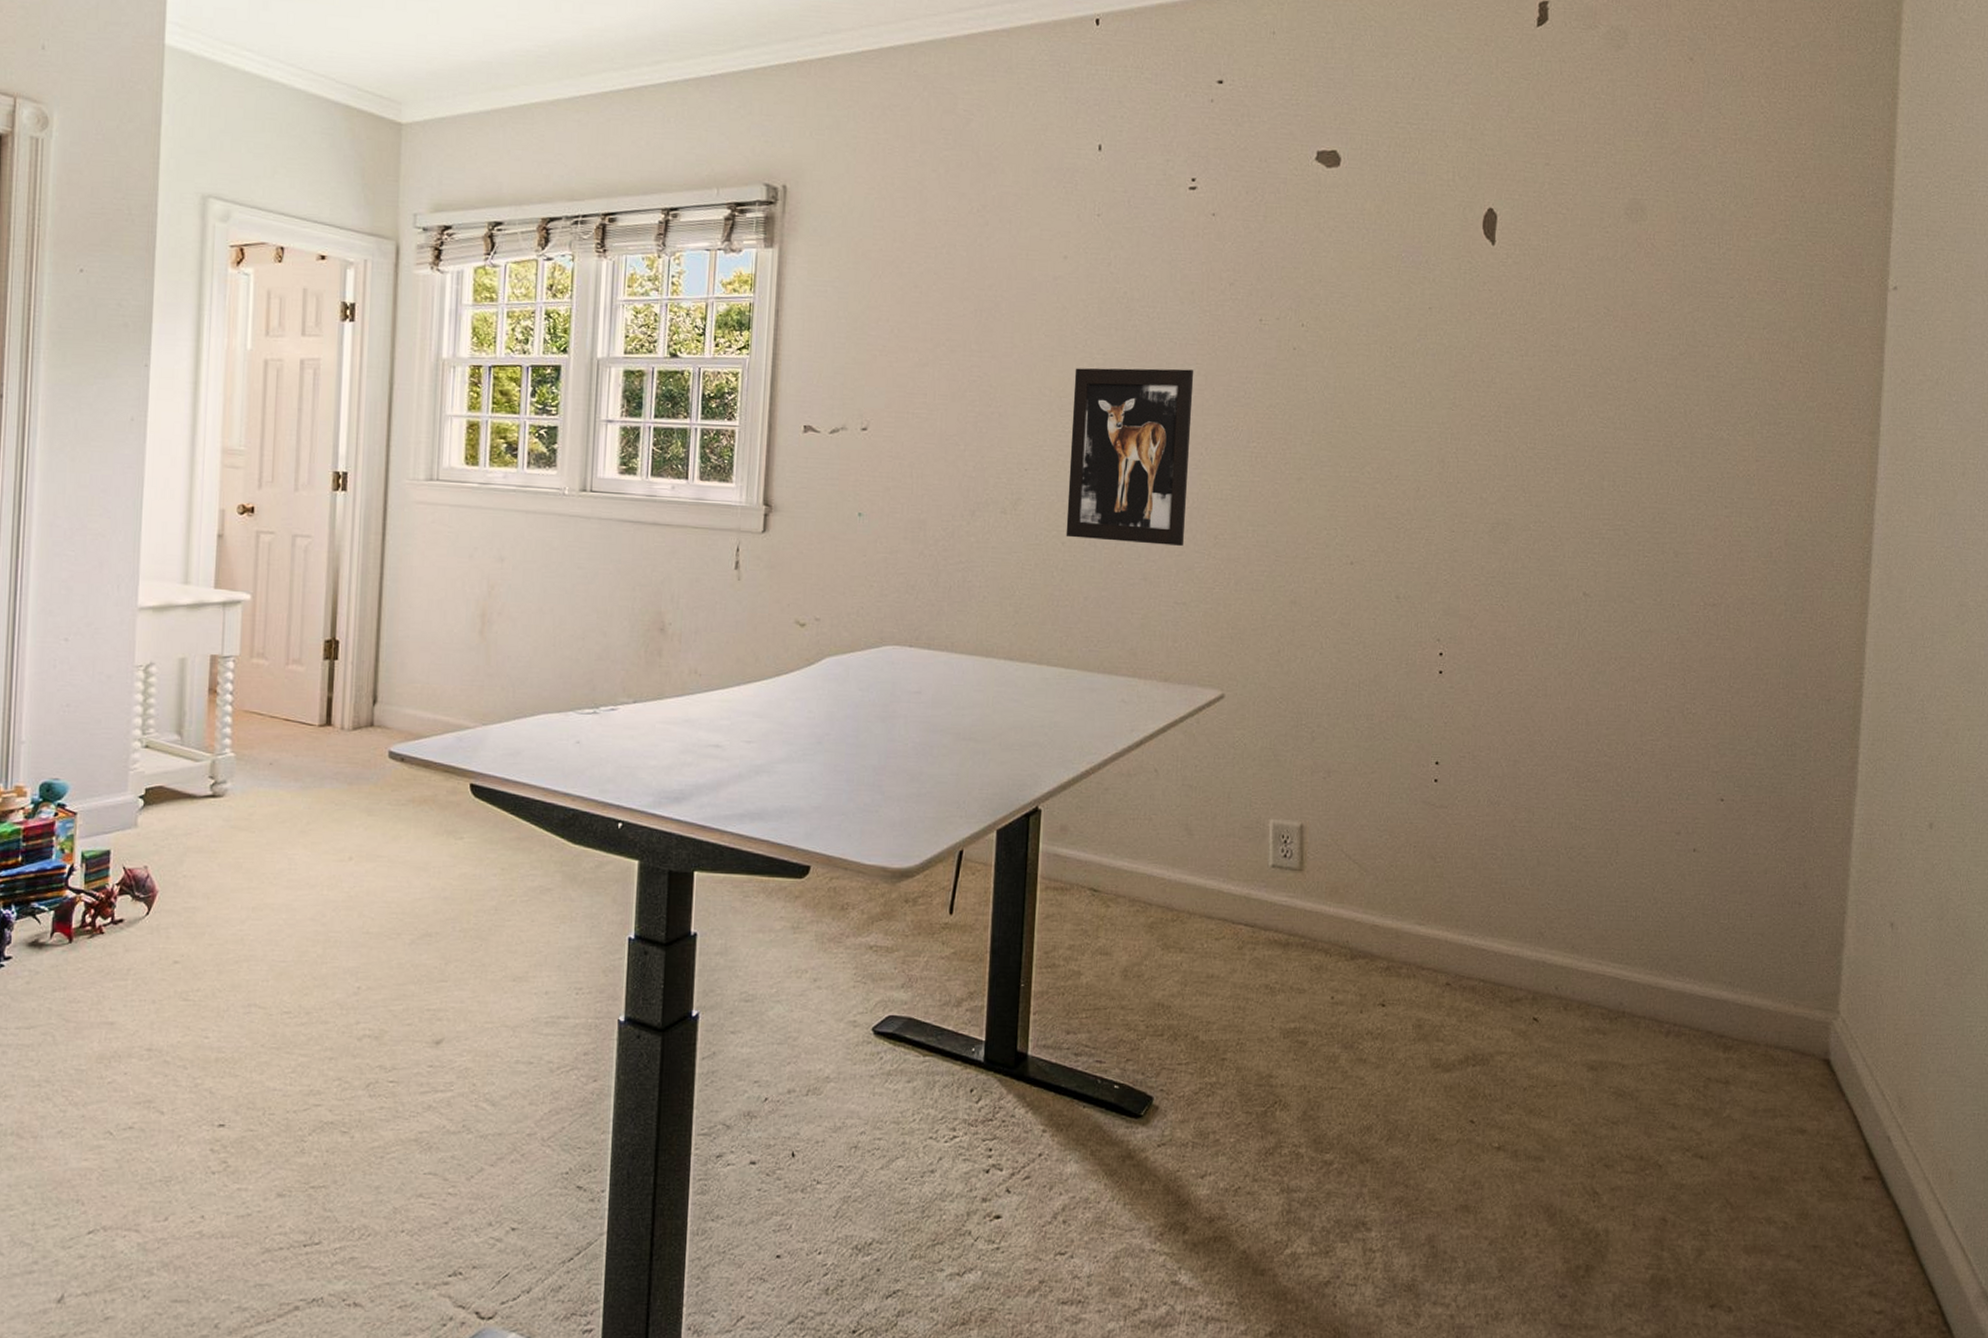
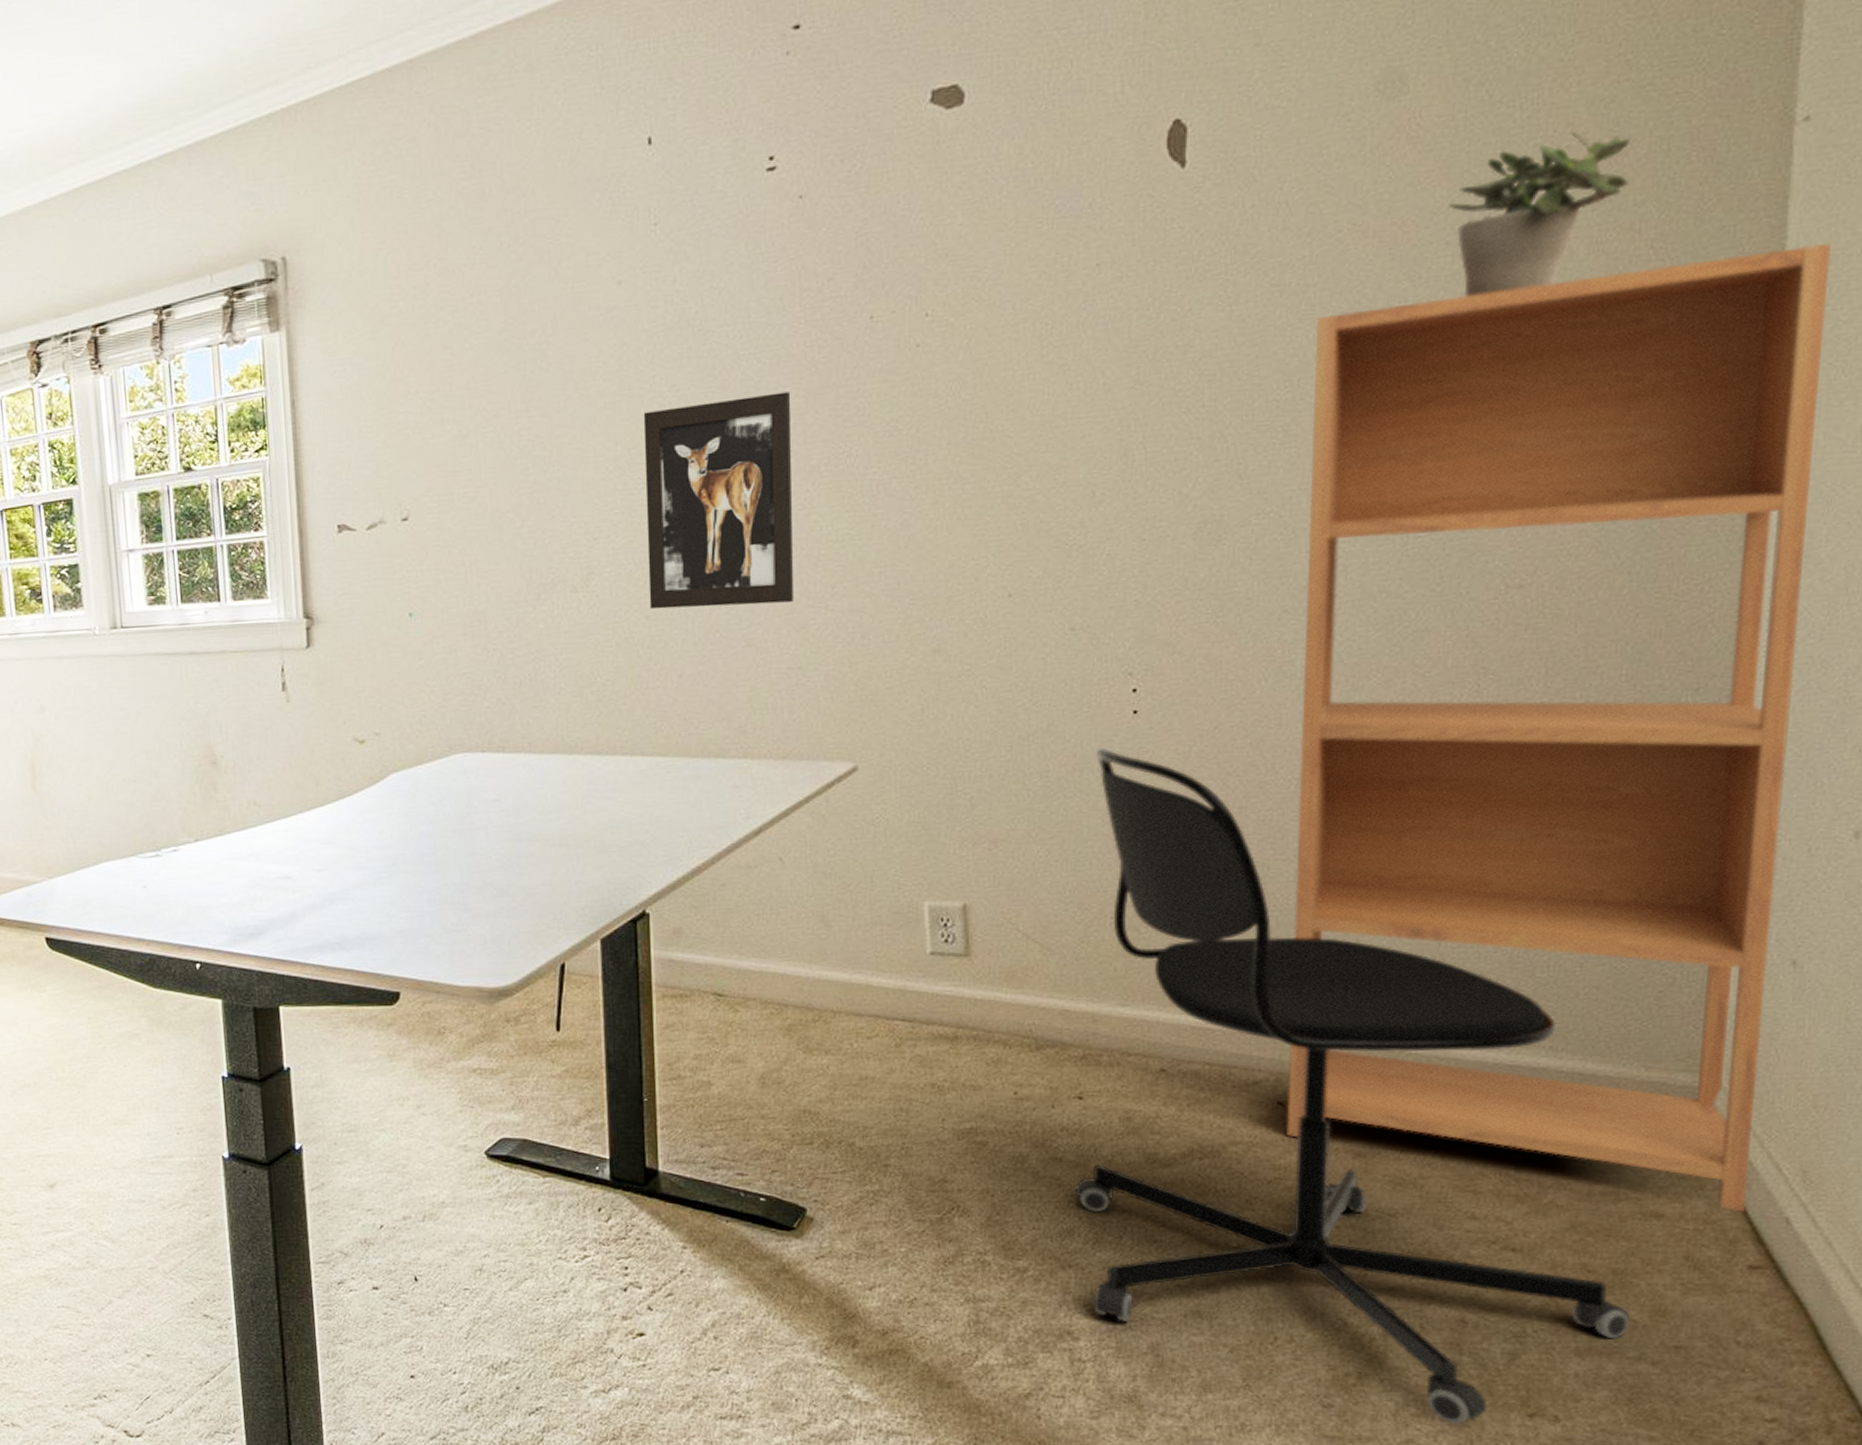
office chair: none [1374,699,1783,1314] -> present [1075,747,1631,1424]
bookcase: none [1539,375,1911,1130] -> present [1286,244,1832,1212]
potted plant: none [1671,268,1787,379] -> present [1448,130,1630,297]

